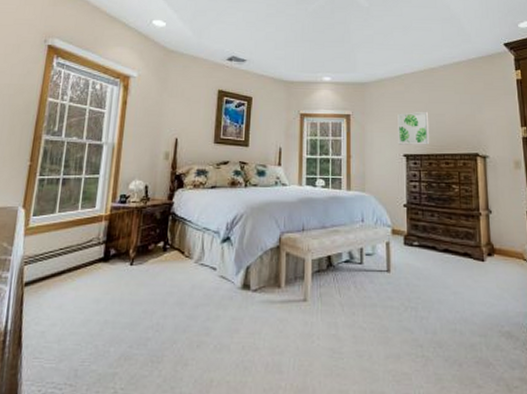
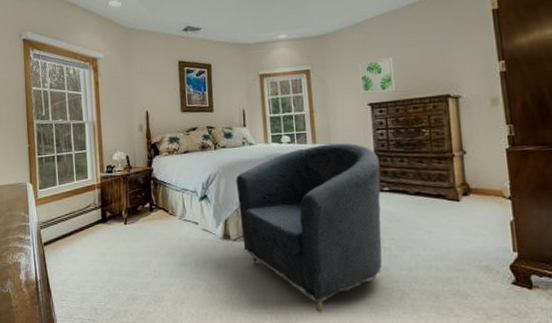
armchair: none [263,192,412,380] -> present [236,143,382,313]

